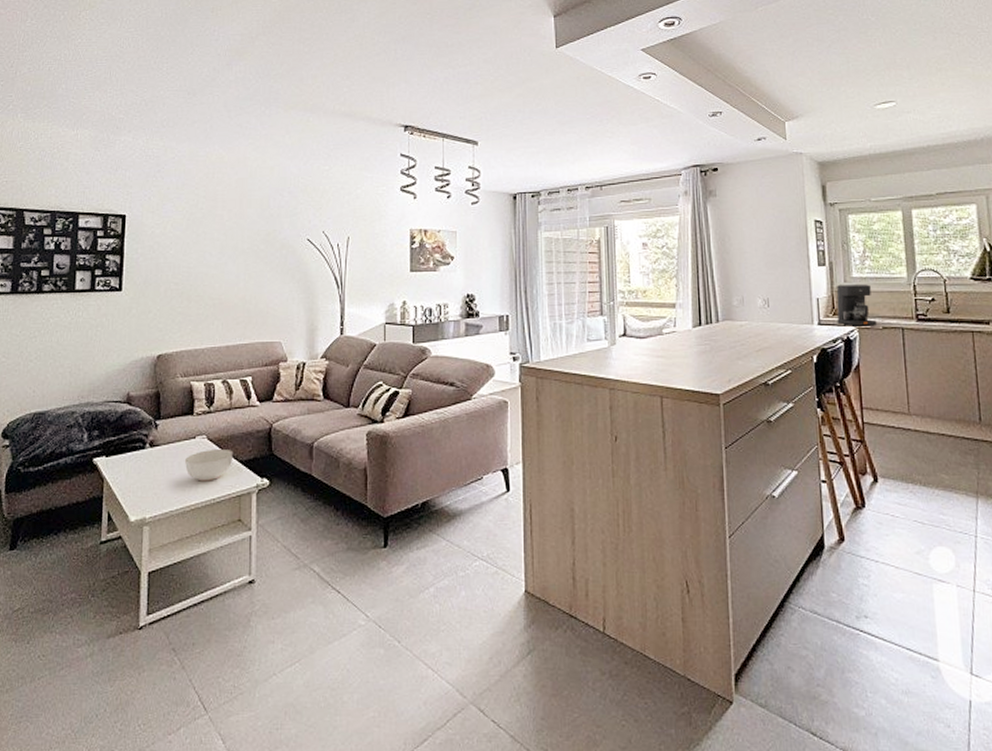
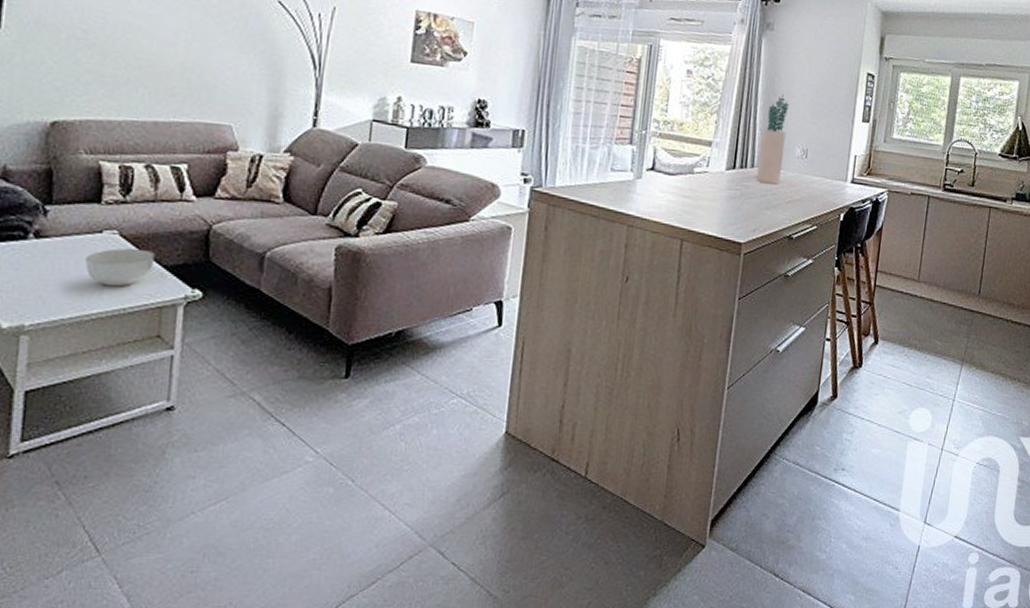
vase: none [721,252,747,337] -> present [756,94,789,186]
coffee maker: present [836,283,878,326] -> none [869,144,908,191]

